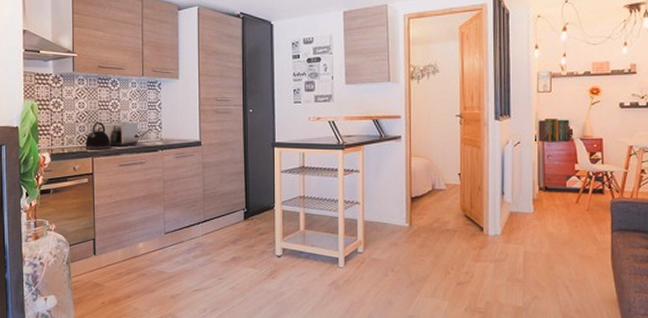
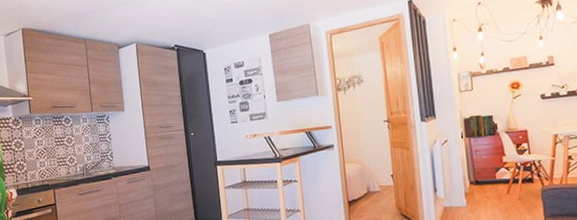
kettle: present [85,121,111,150] -> none [46,156,69,183]
toaster: present [102,121,139,146] -> none [60,154,94,178]

